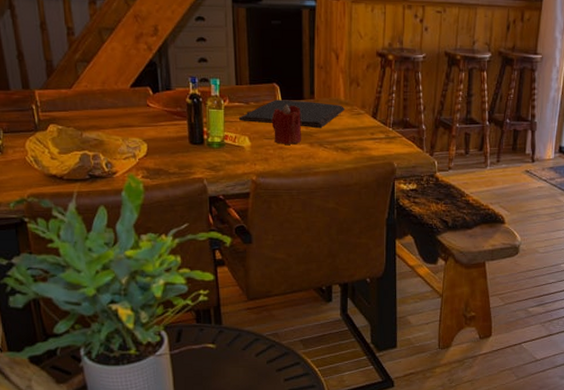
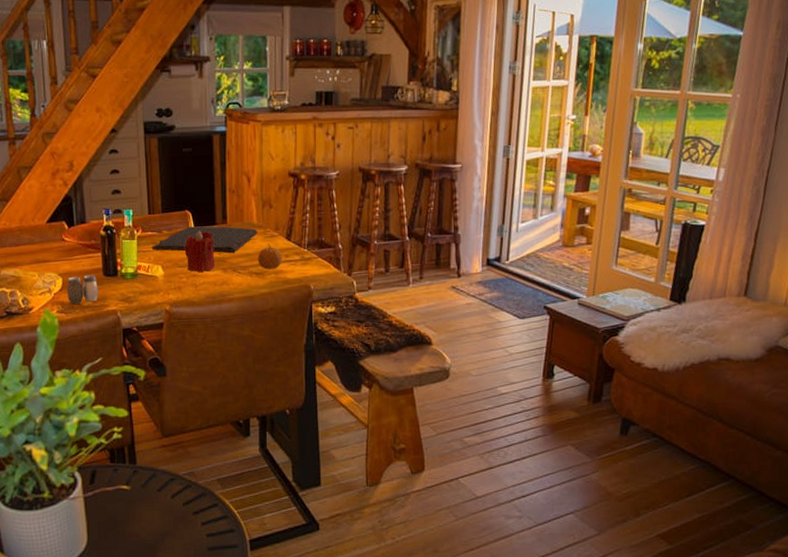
salt and pepper shaker: none [152,142,185,171] -> present [67,275,99,305]
fruit: none [343,120,368,146] -> present [257,243,282,270]

